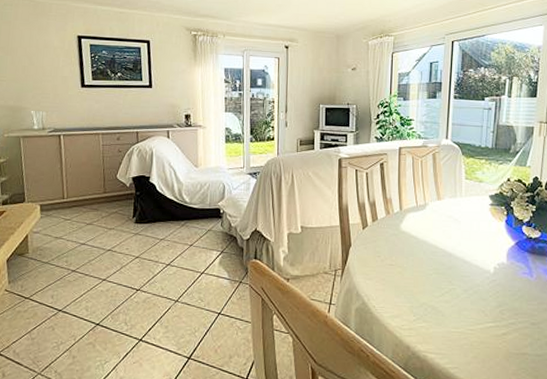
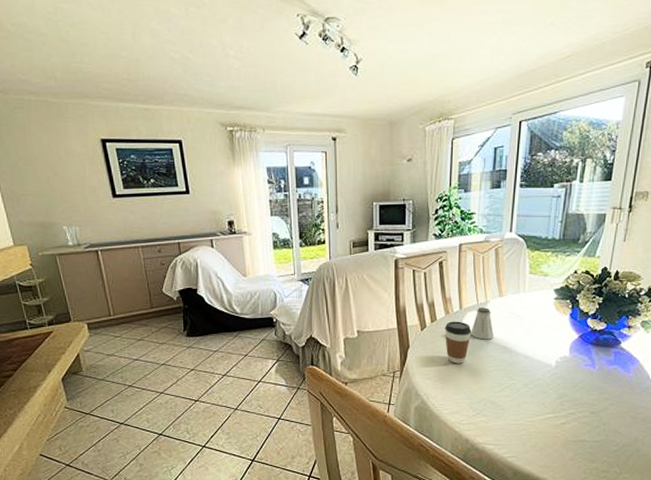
coffee cup: none [385,221,412,265] -> present [444,321,472,364]
saltshaker: none [410,209,433,242] -> present [471,307,494,340]

